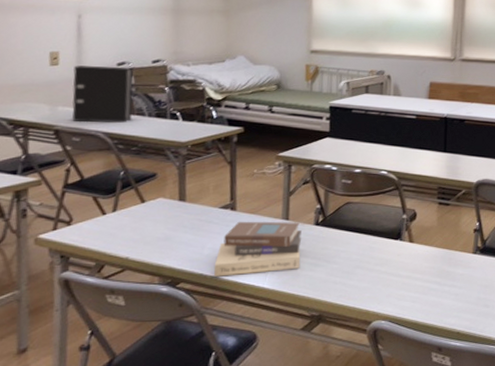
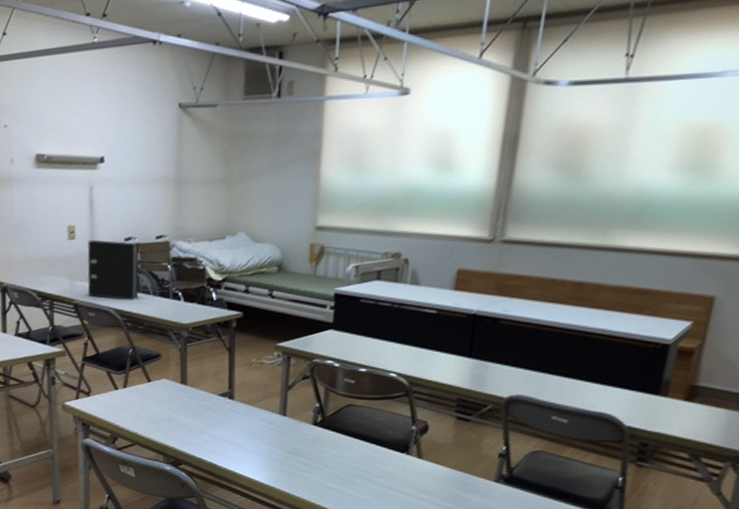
books: present [214,221,302,277] -> none [212,411,299,468]

